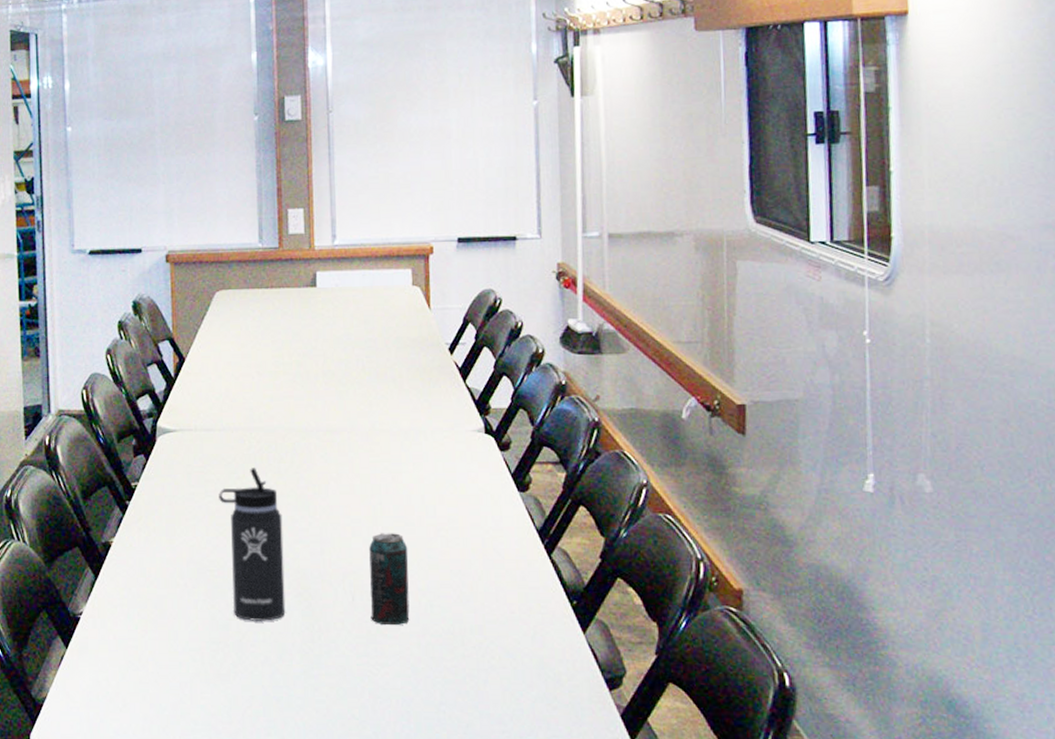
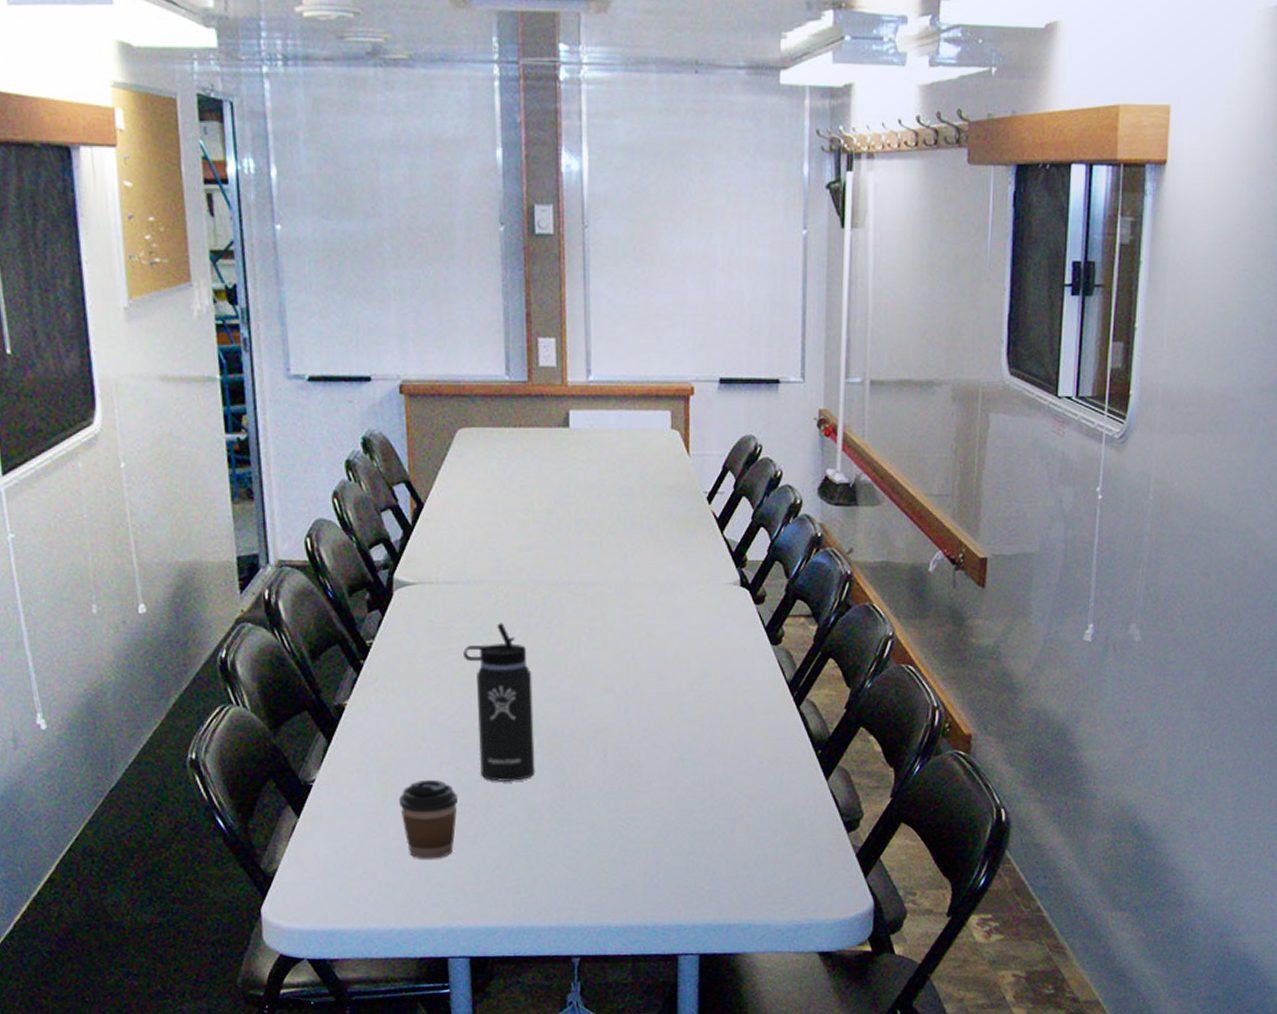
coffee cup: none [158,616,213,695] -> present [399,779,458,859]
beverage can: present [369,533,410,626] -> none [621,688,661,781]

